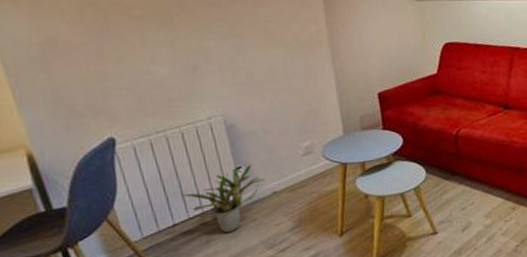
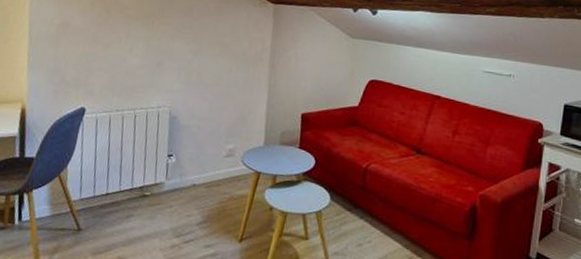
potted plant: present [181,164,265,234] -> none [120,155,189,213]

